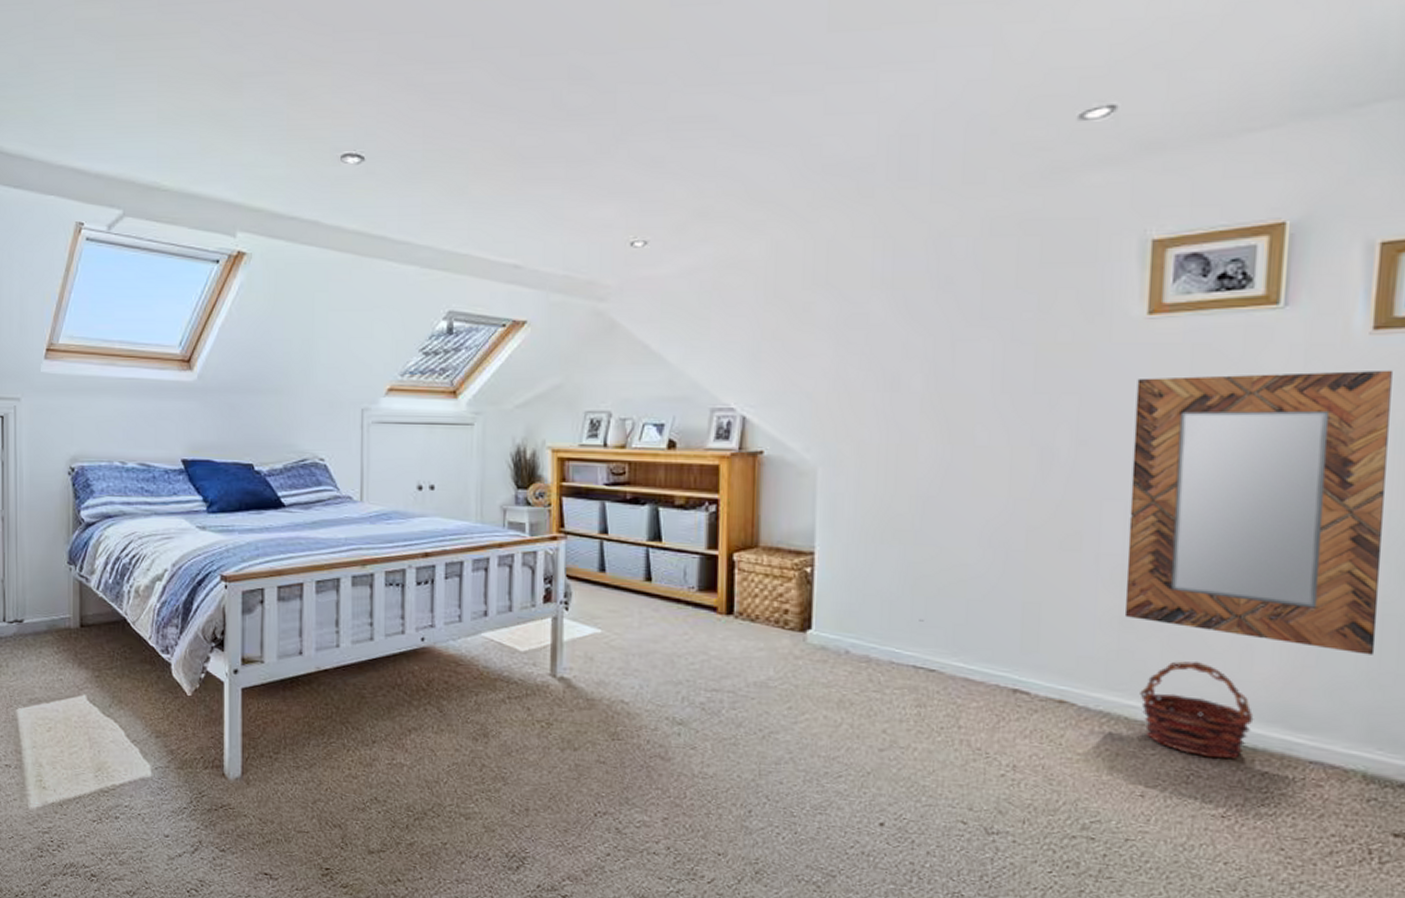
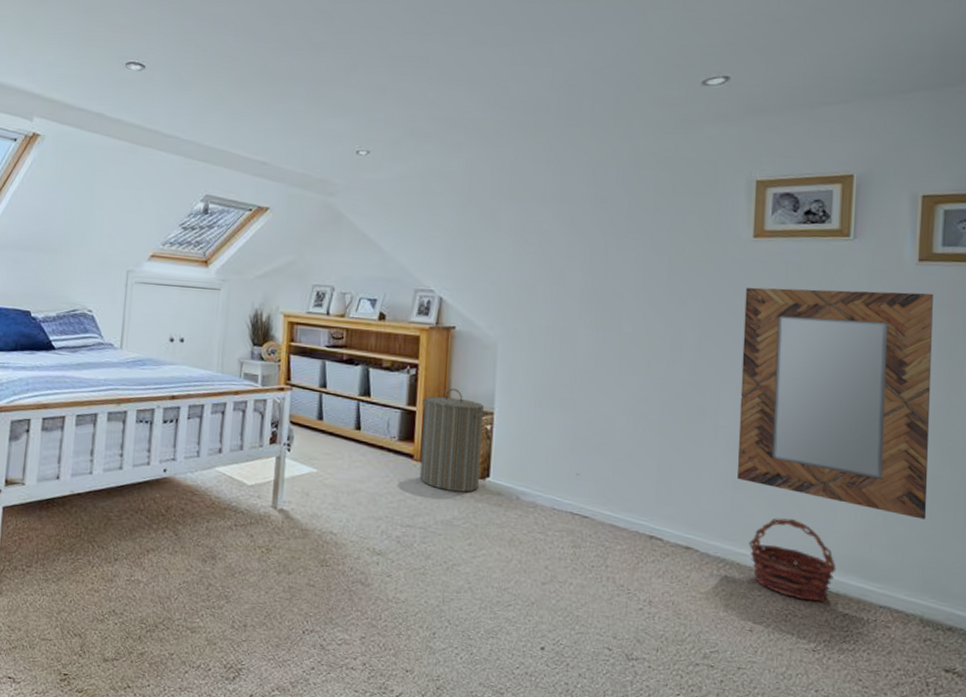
laundry hamper: none [725,526,808,648] -> present [419,388,489,493]

